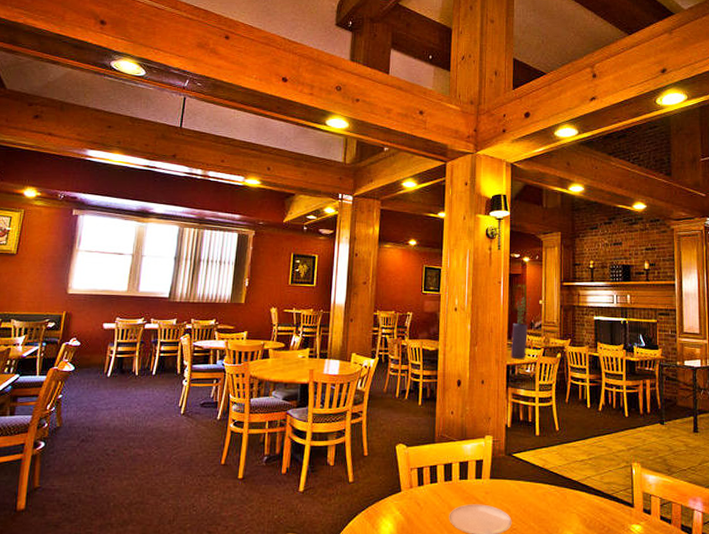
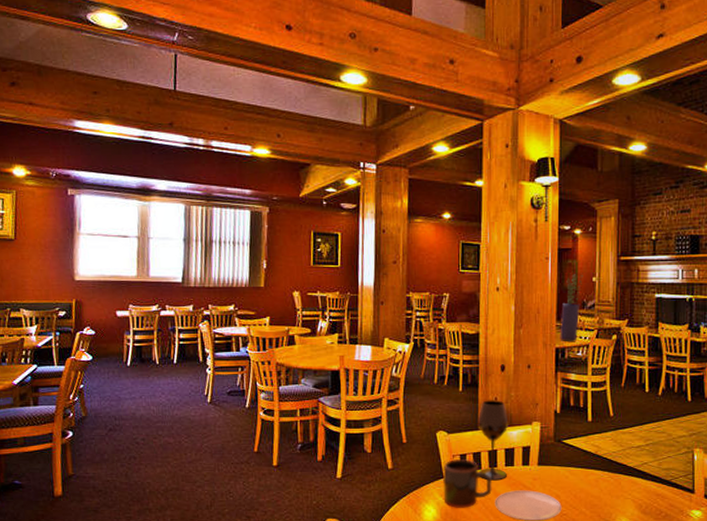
mug: none [400,473,447,522] -> present [442,459,492,508]
wineglass: none [434,413,464,494] -> present [478,399,509,481]

